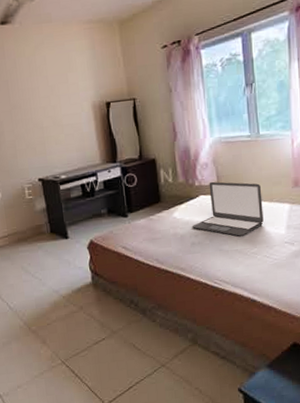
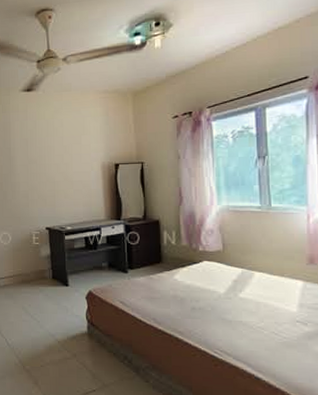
laptop: present [191,181,264,236] -> none [193,248,273,308]

